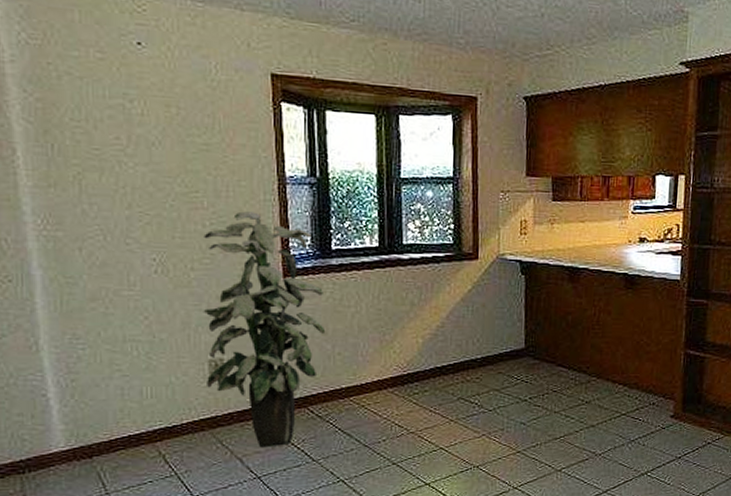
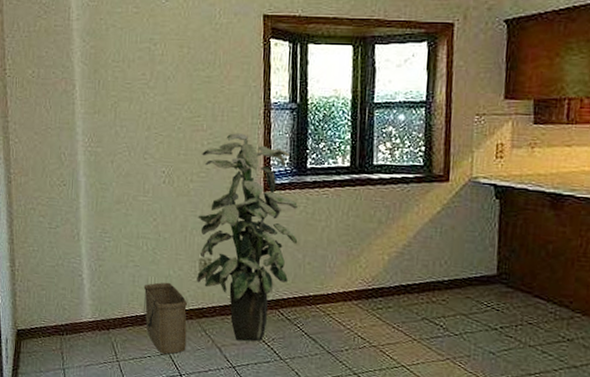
basket: none [137,391,198,476] -> present [143,282,188,355]

